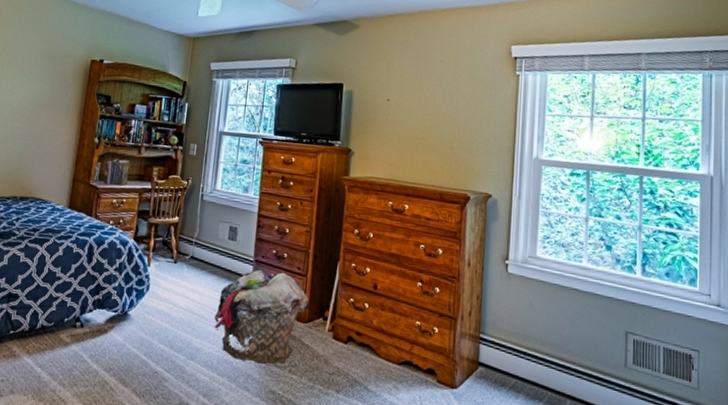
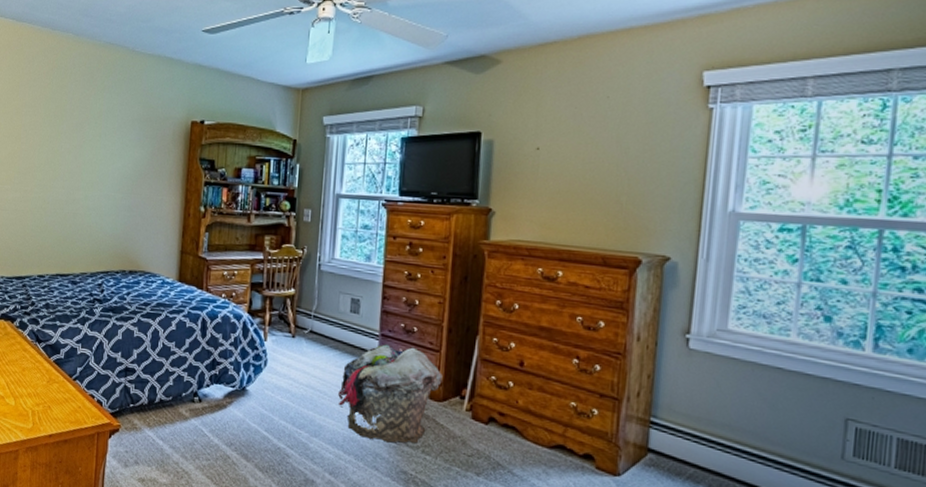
books: present [103,159,130,187] -> none [212,228,239,258]

